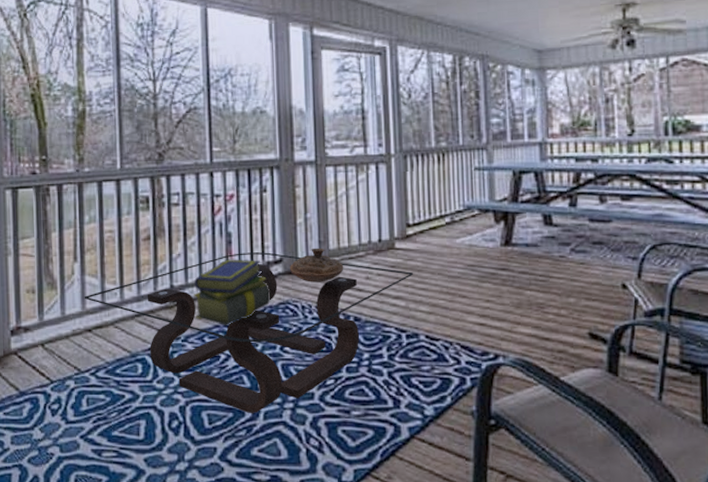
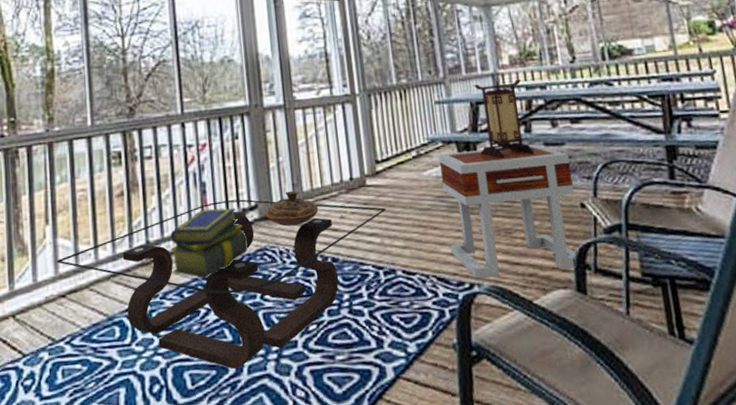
side table: none [473,220,617,350] -> present [438,144,578,279]
lantern: none [517,147,577,232] -> present [473,78,534,159]

